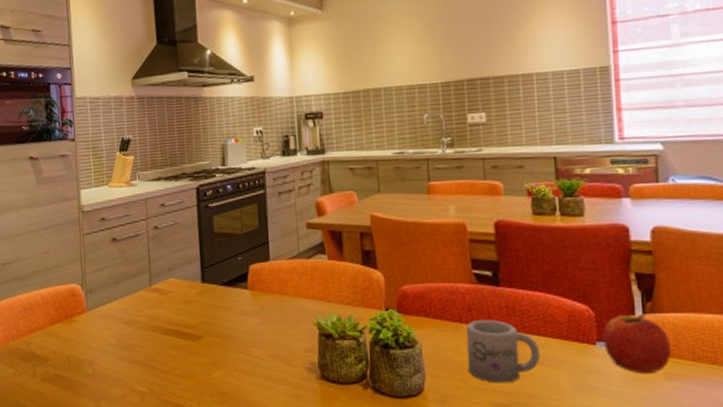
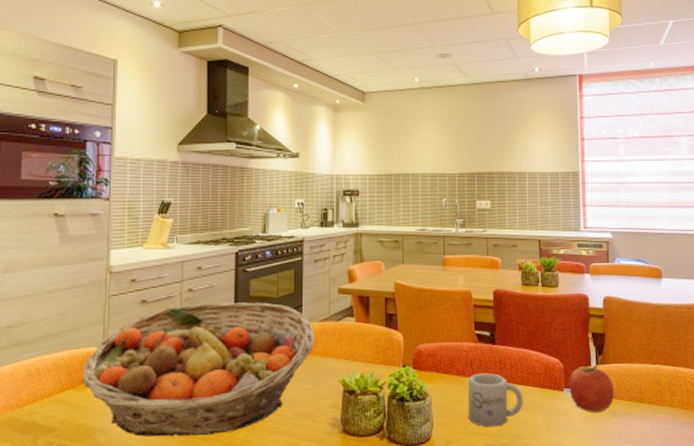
fruit basket: none [67,239,285,374] -> present [81,302,315,437]

